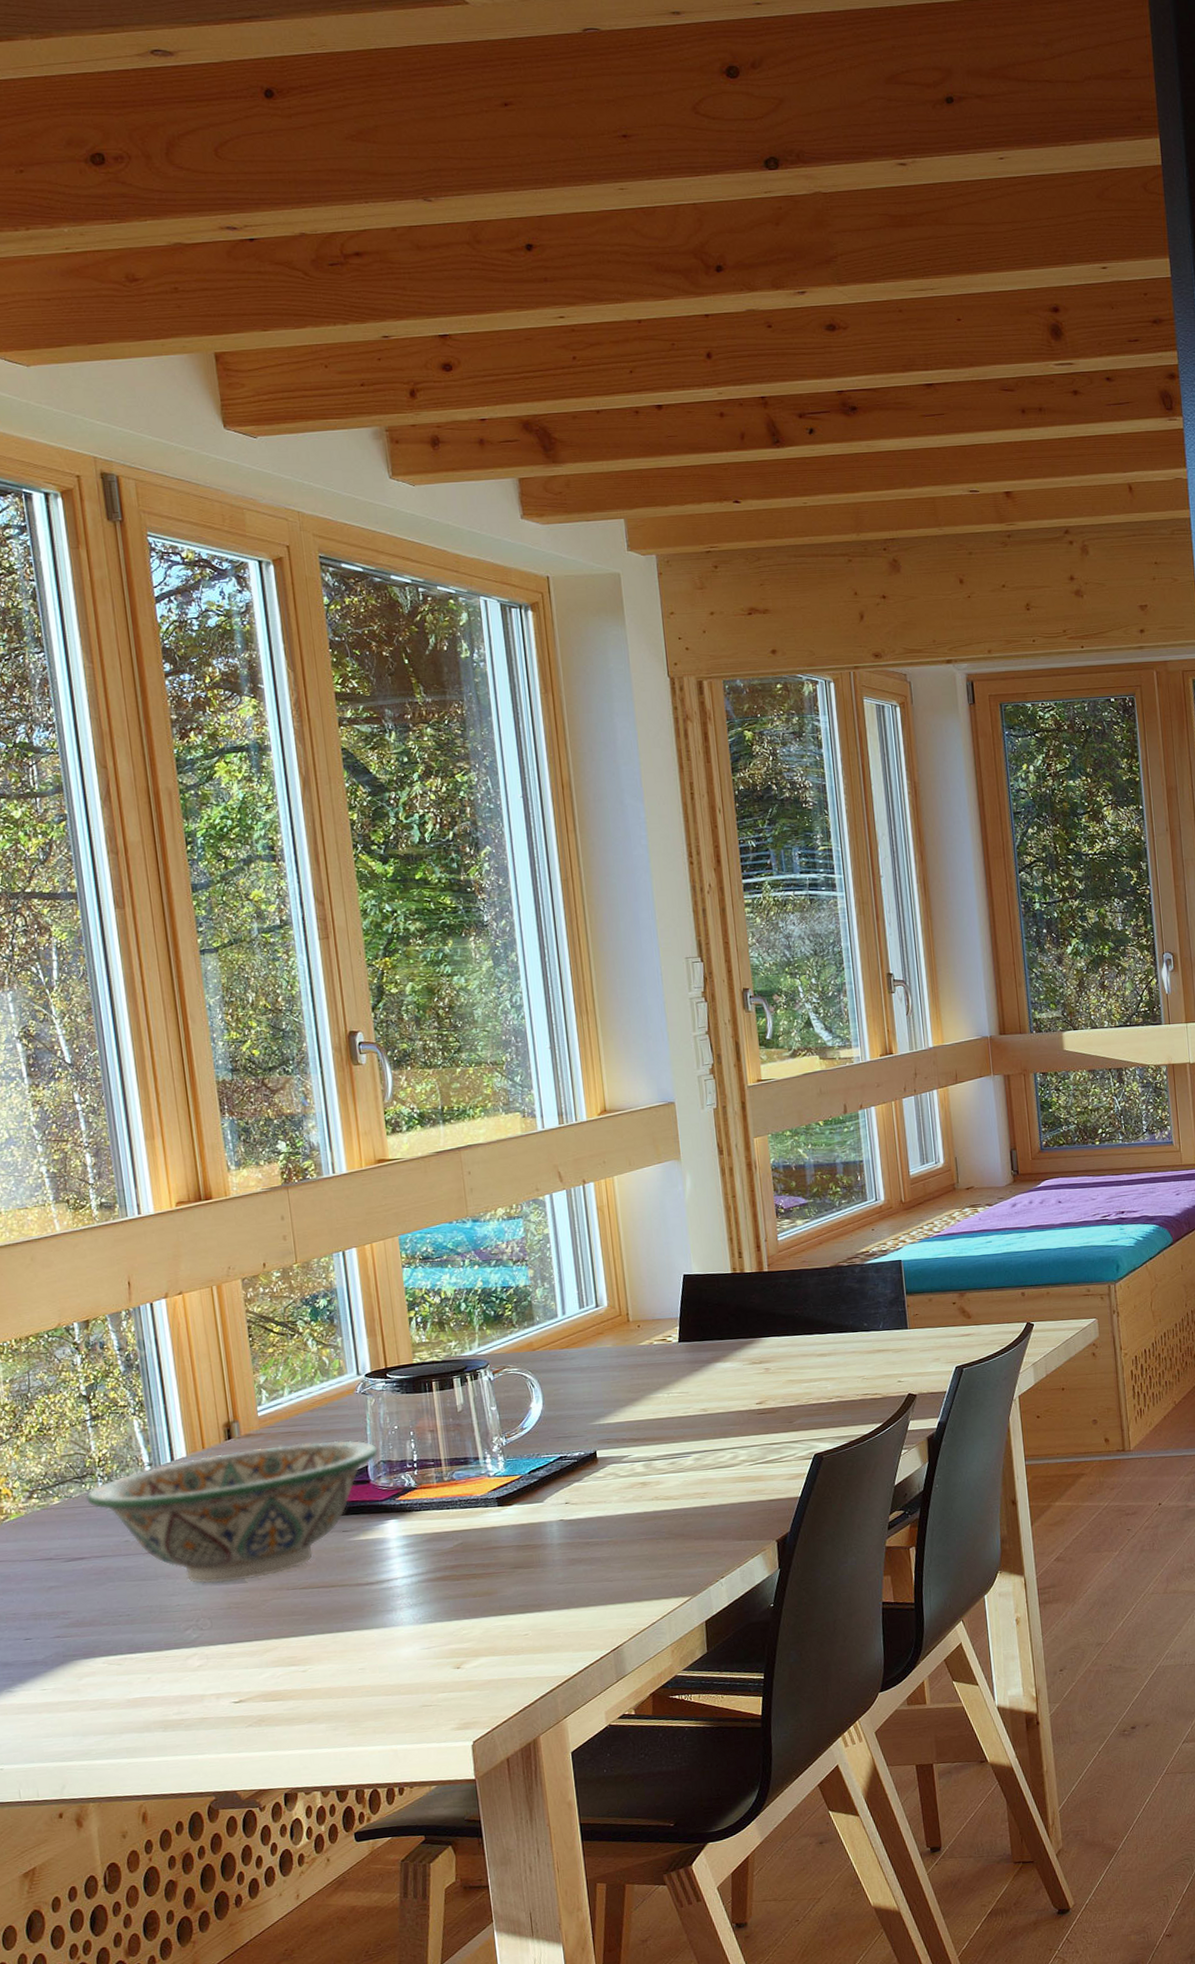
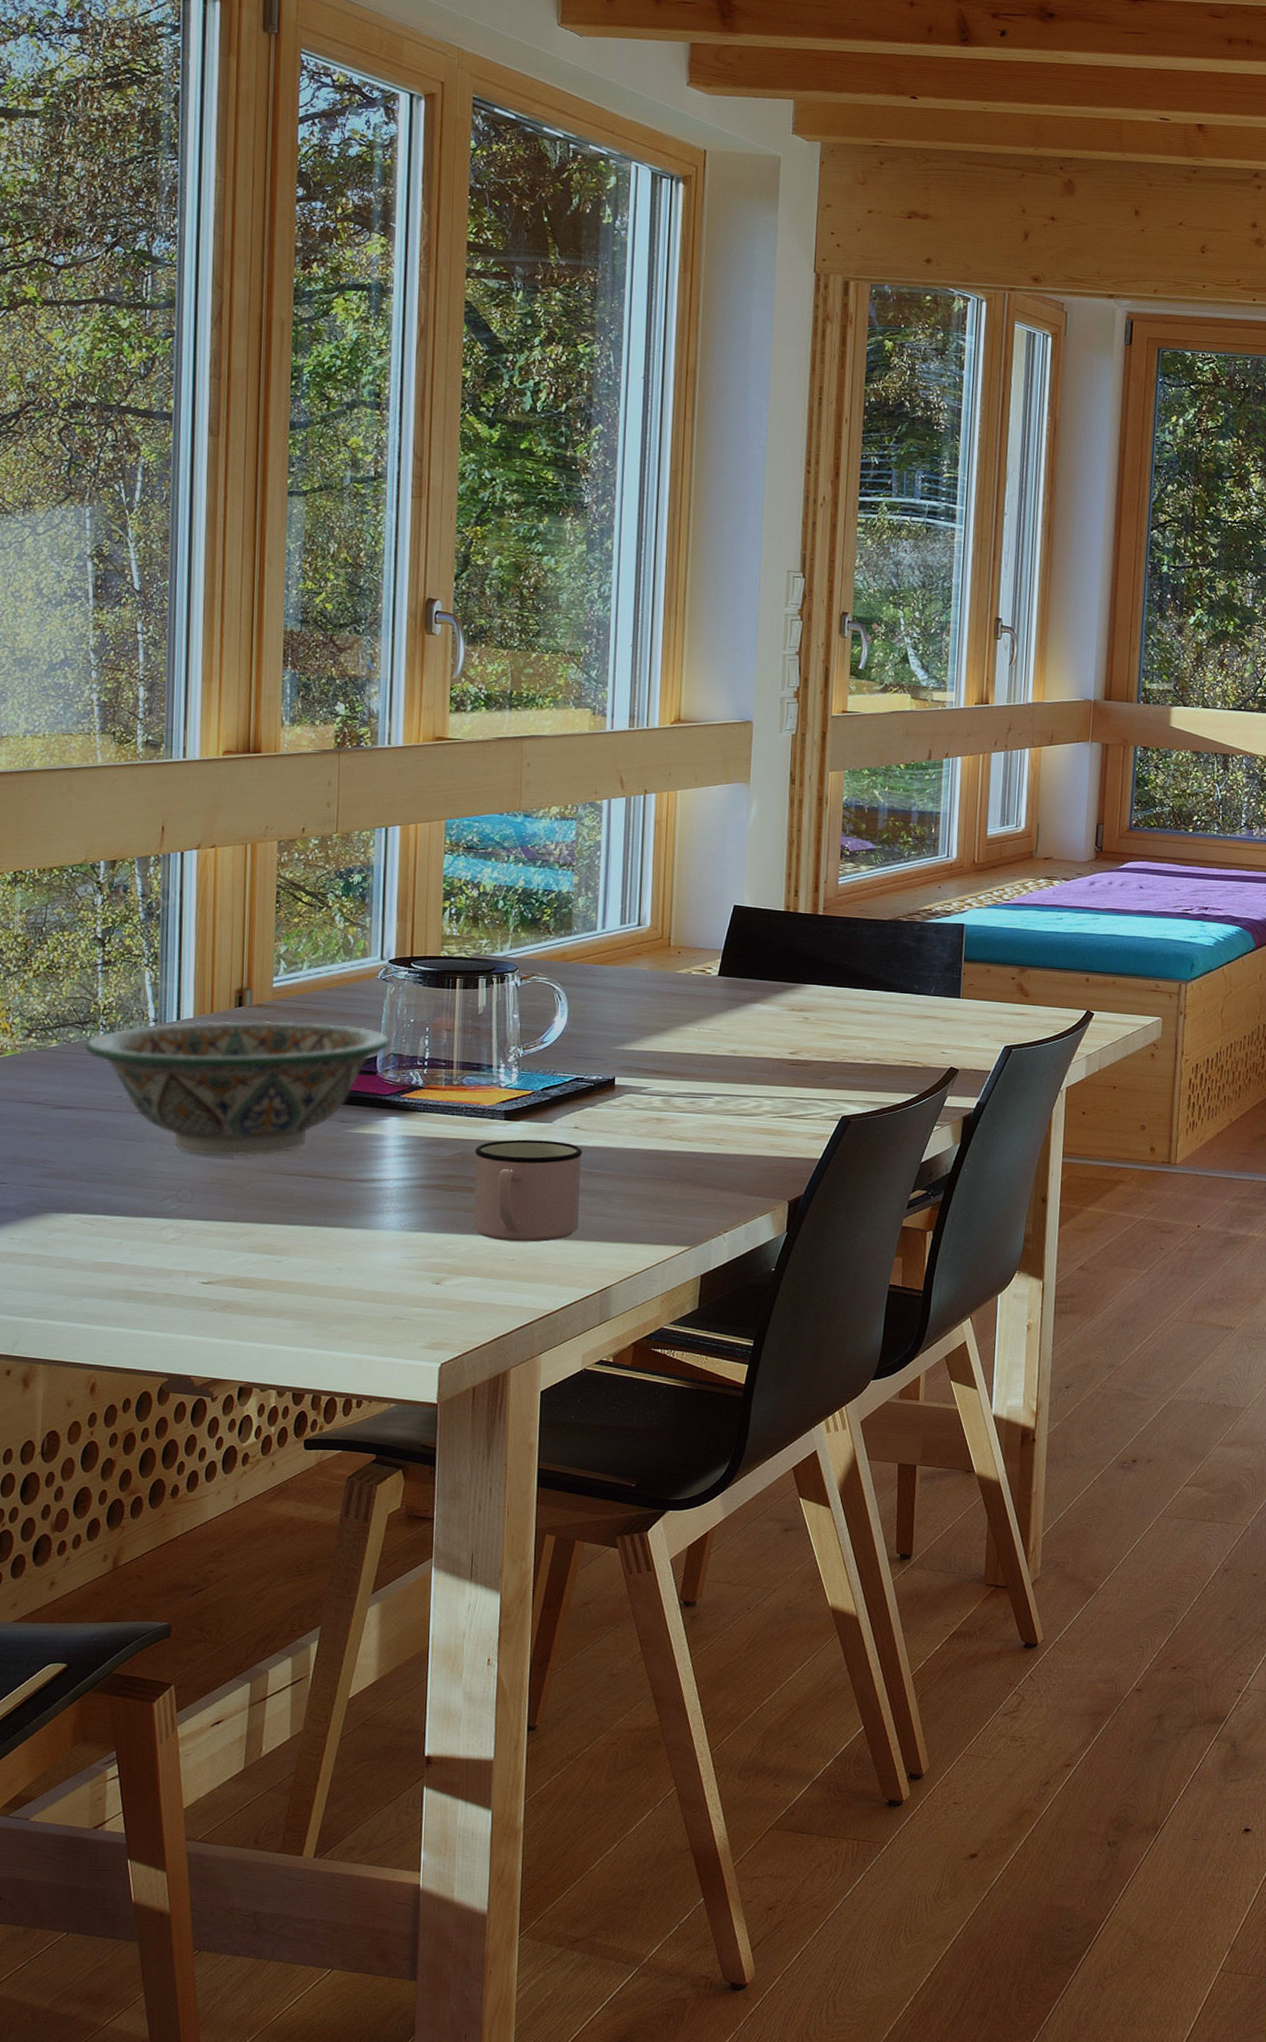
mug: none [474,1518,584,1619] -> present [473,1139,583,1242]

